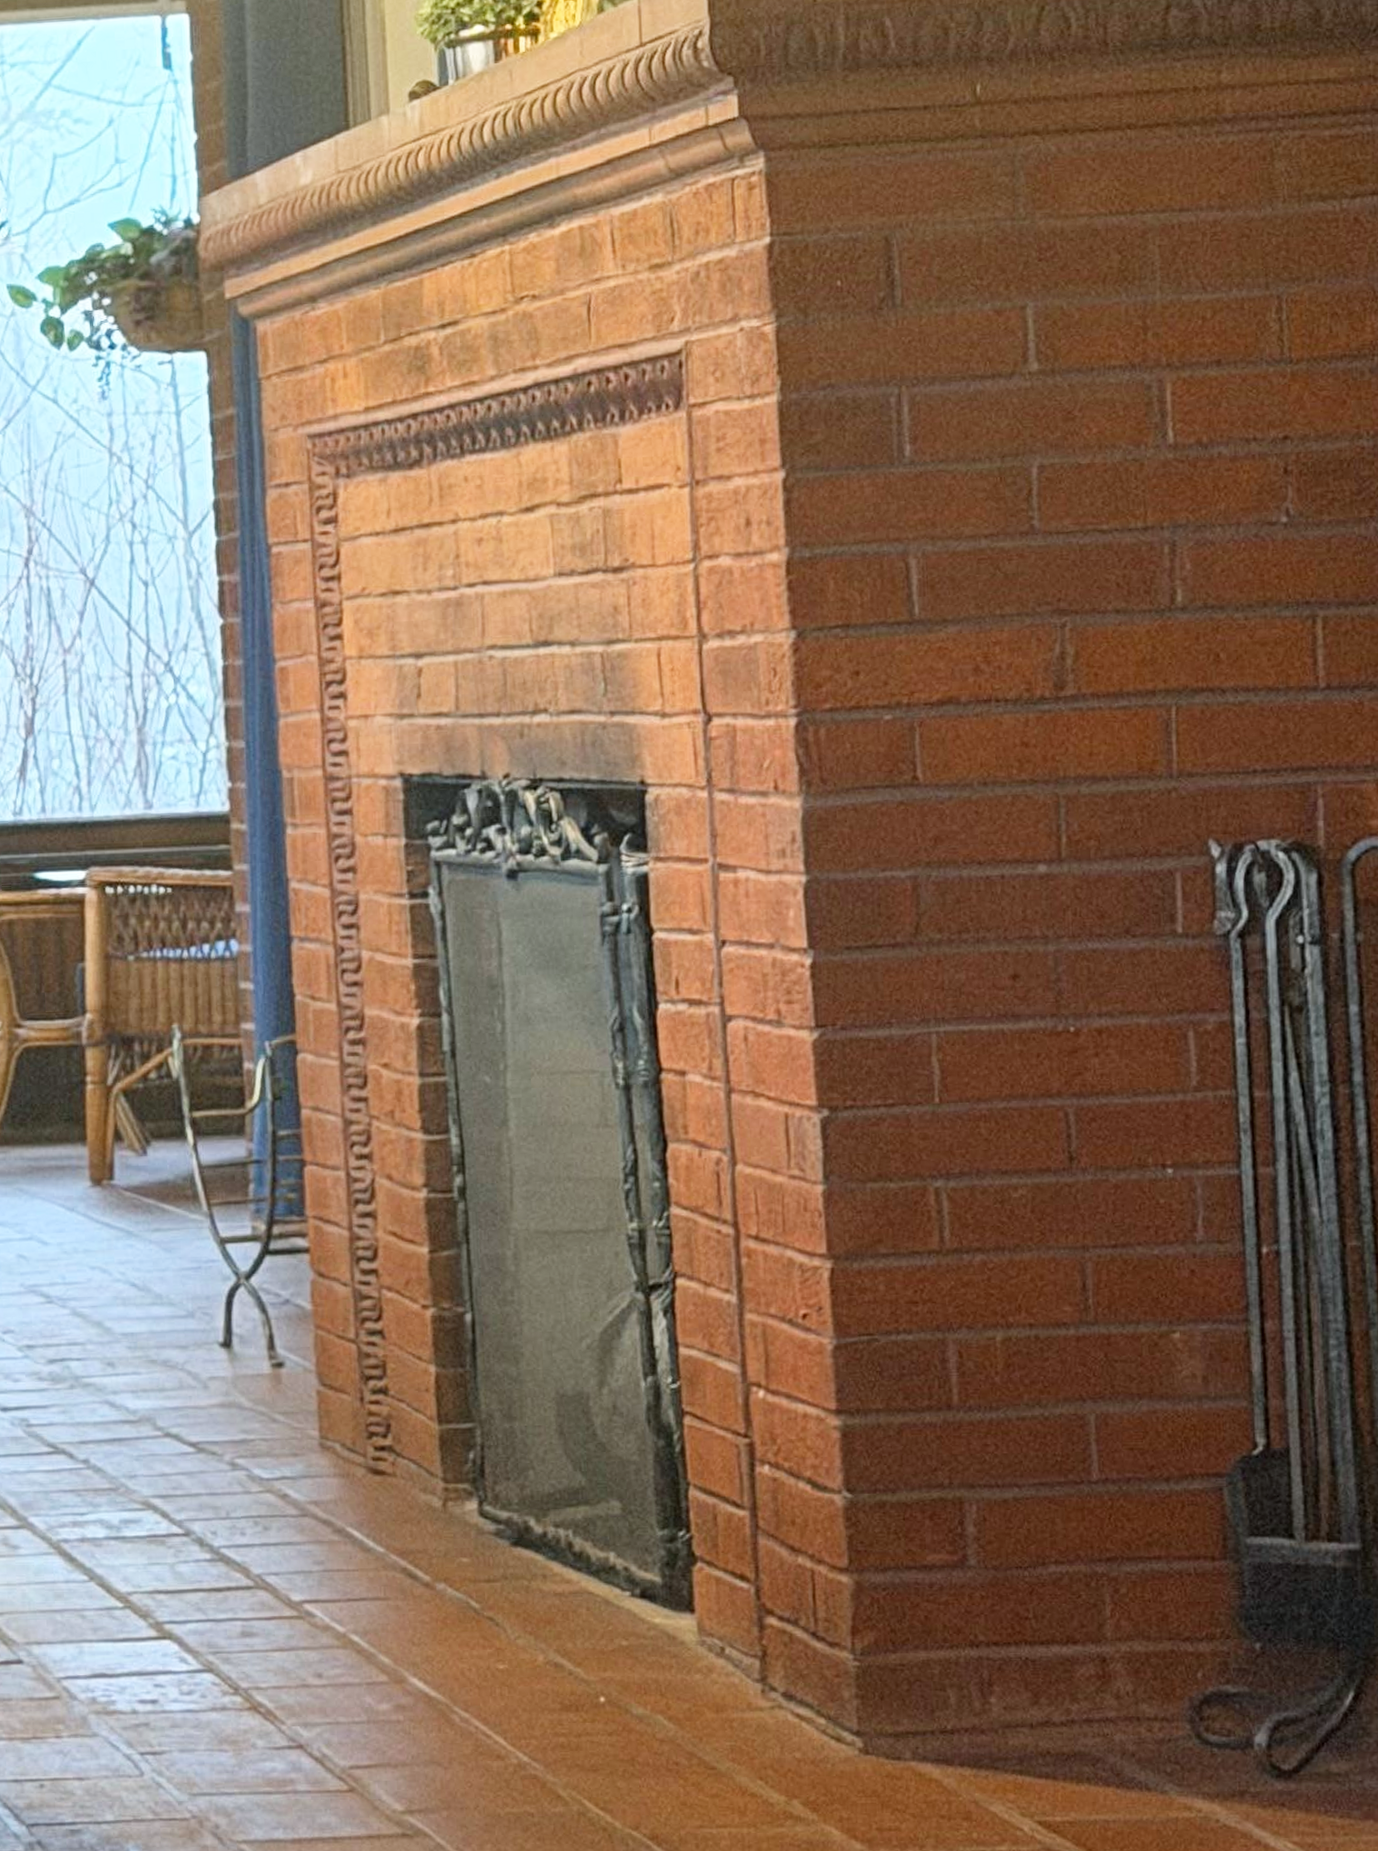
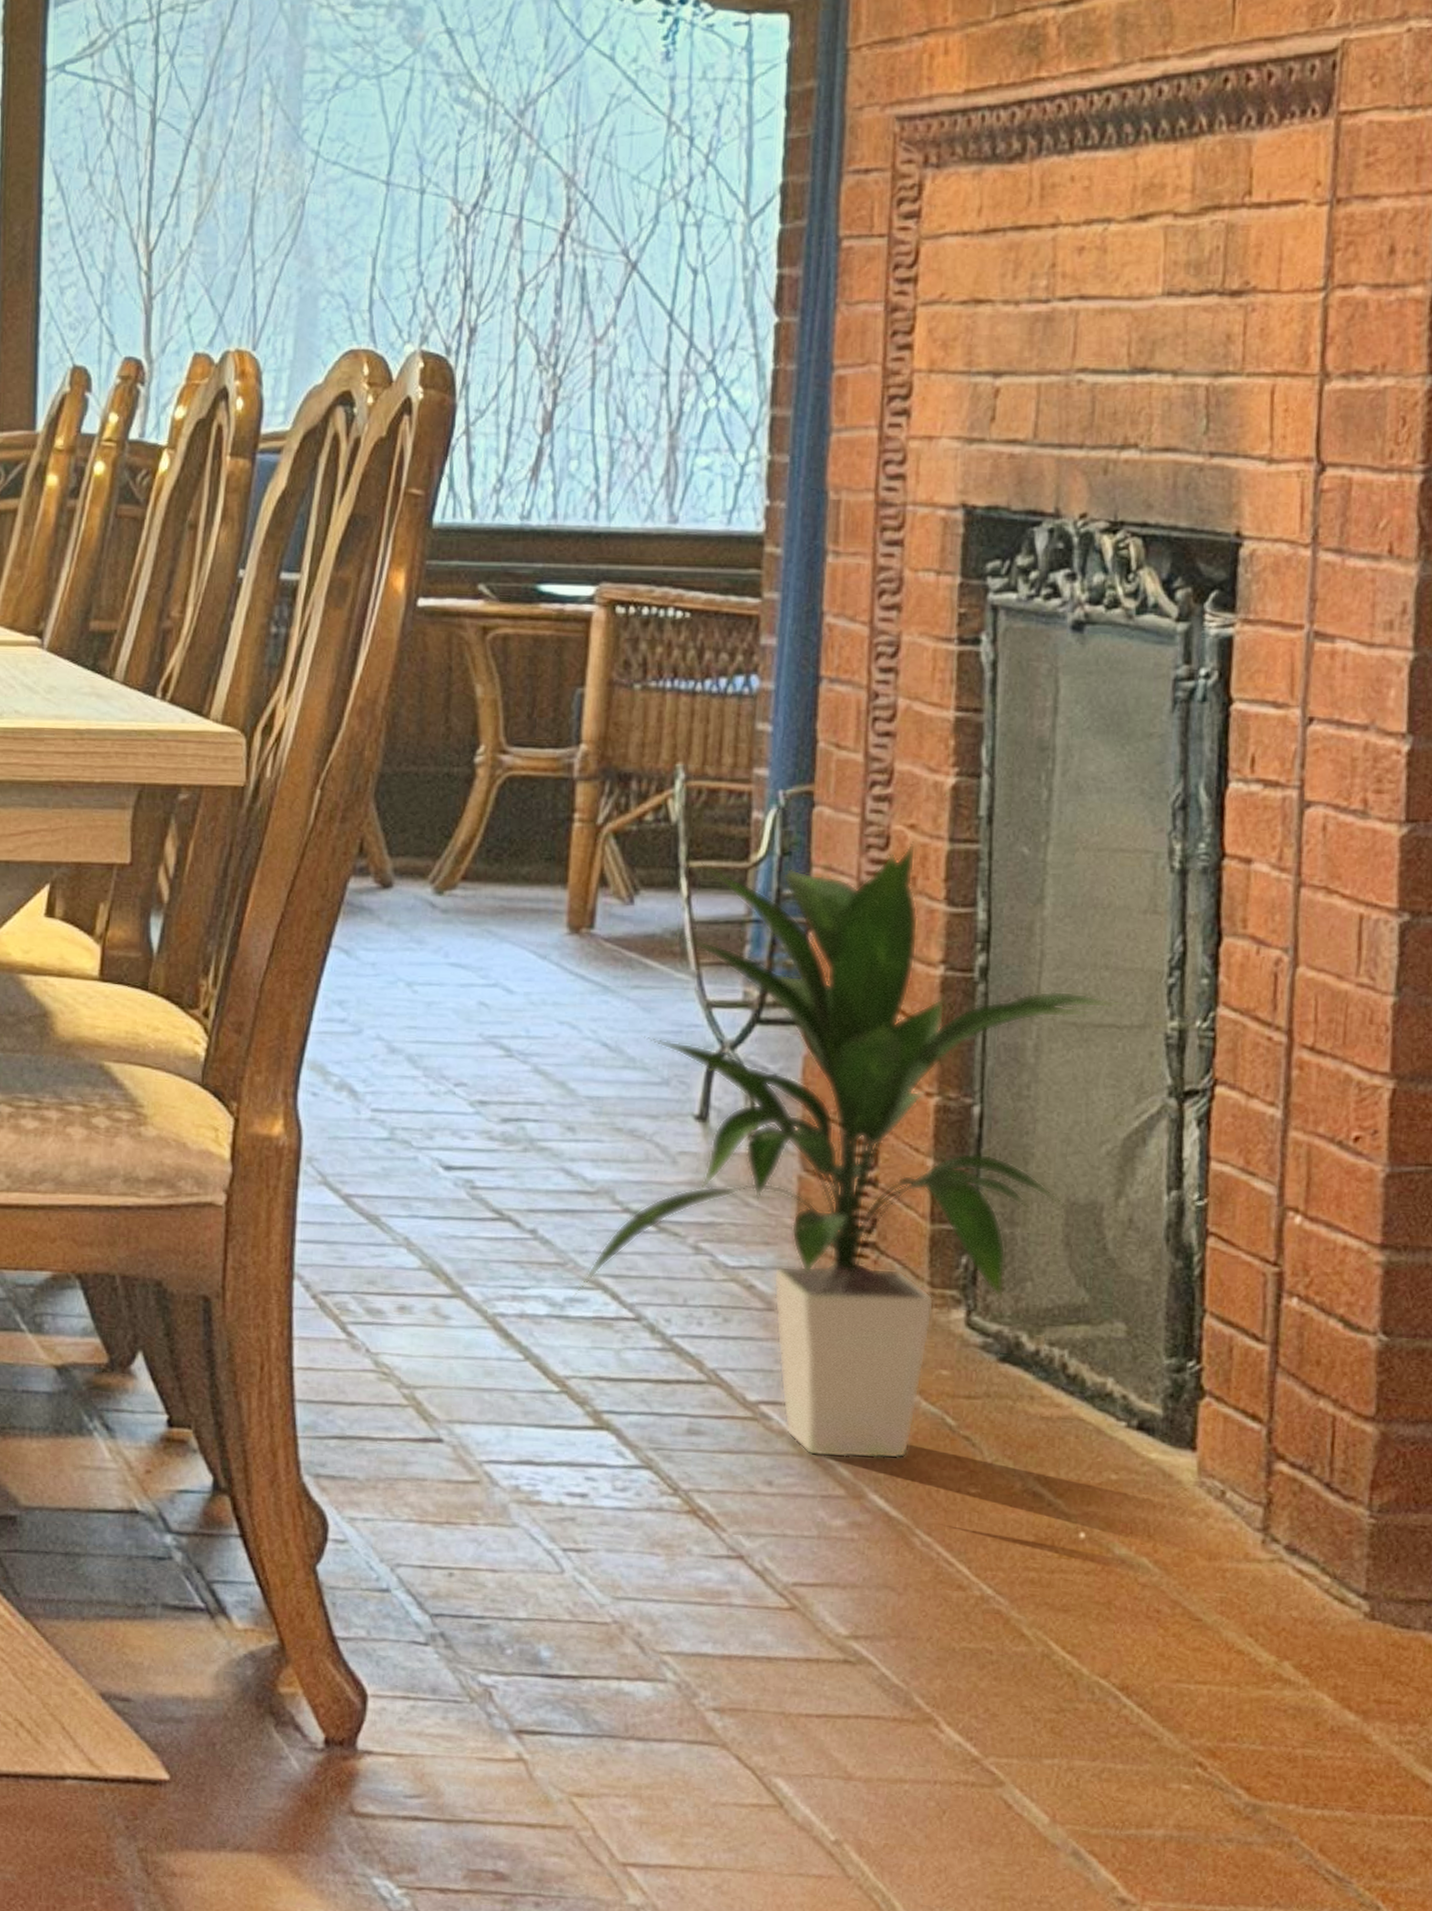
indoor plant: none [128,1079,589,1647] -> present [574,841,1125,1459]

